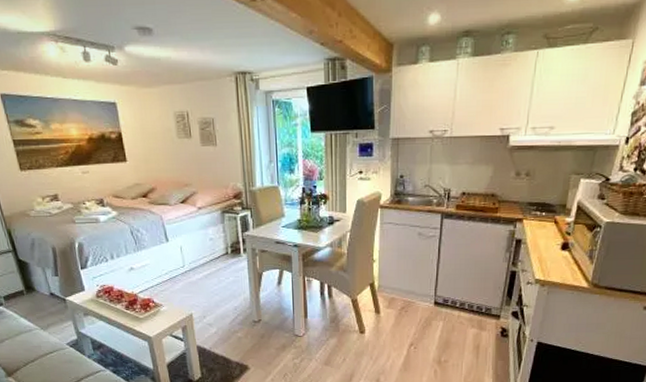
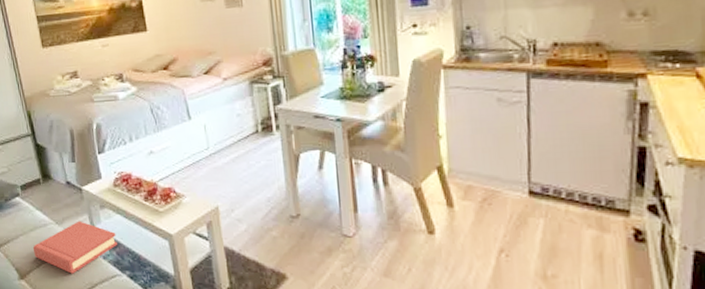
hardback book: none [18,326,101,371] -> present [32,221,117,274]

